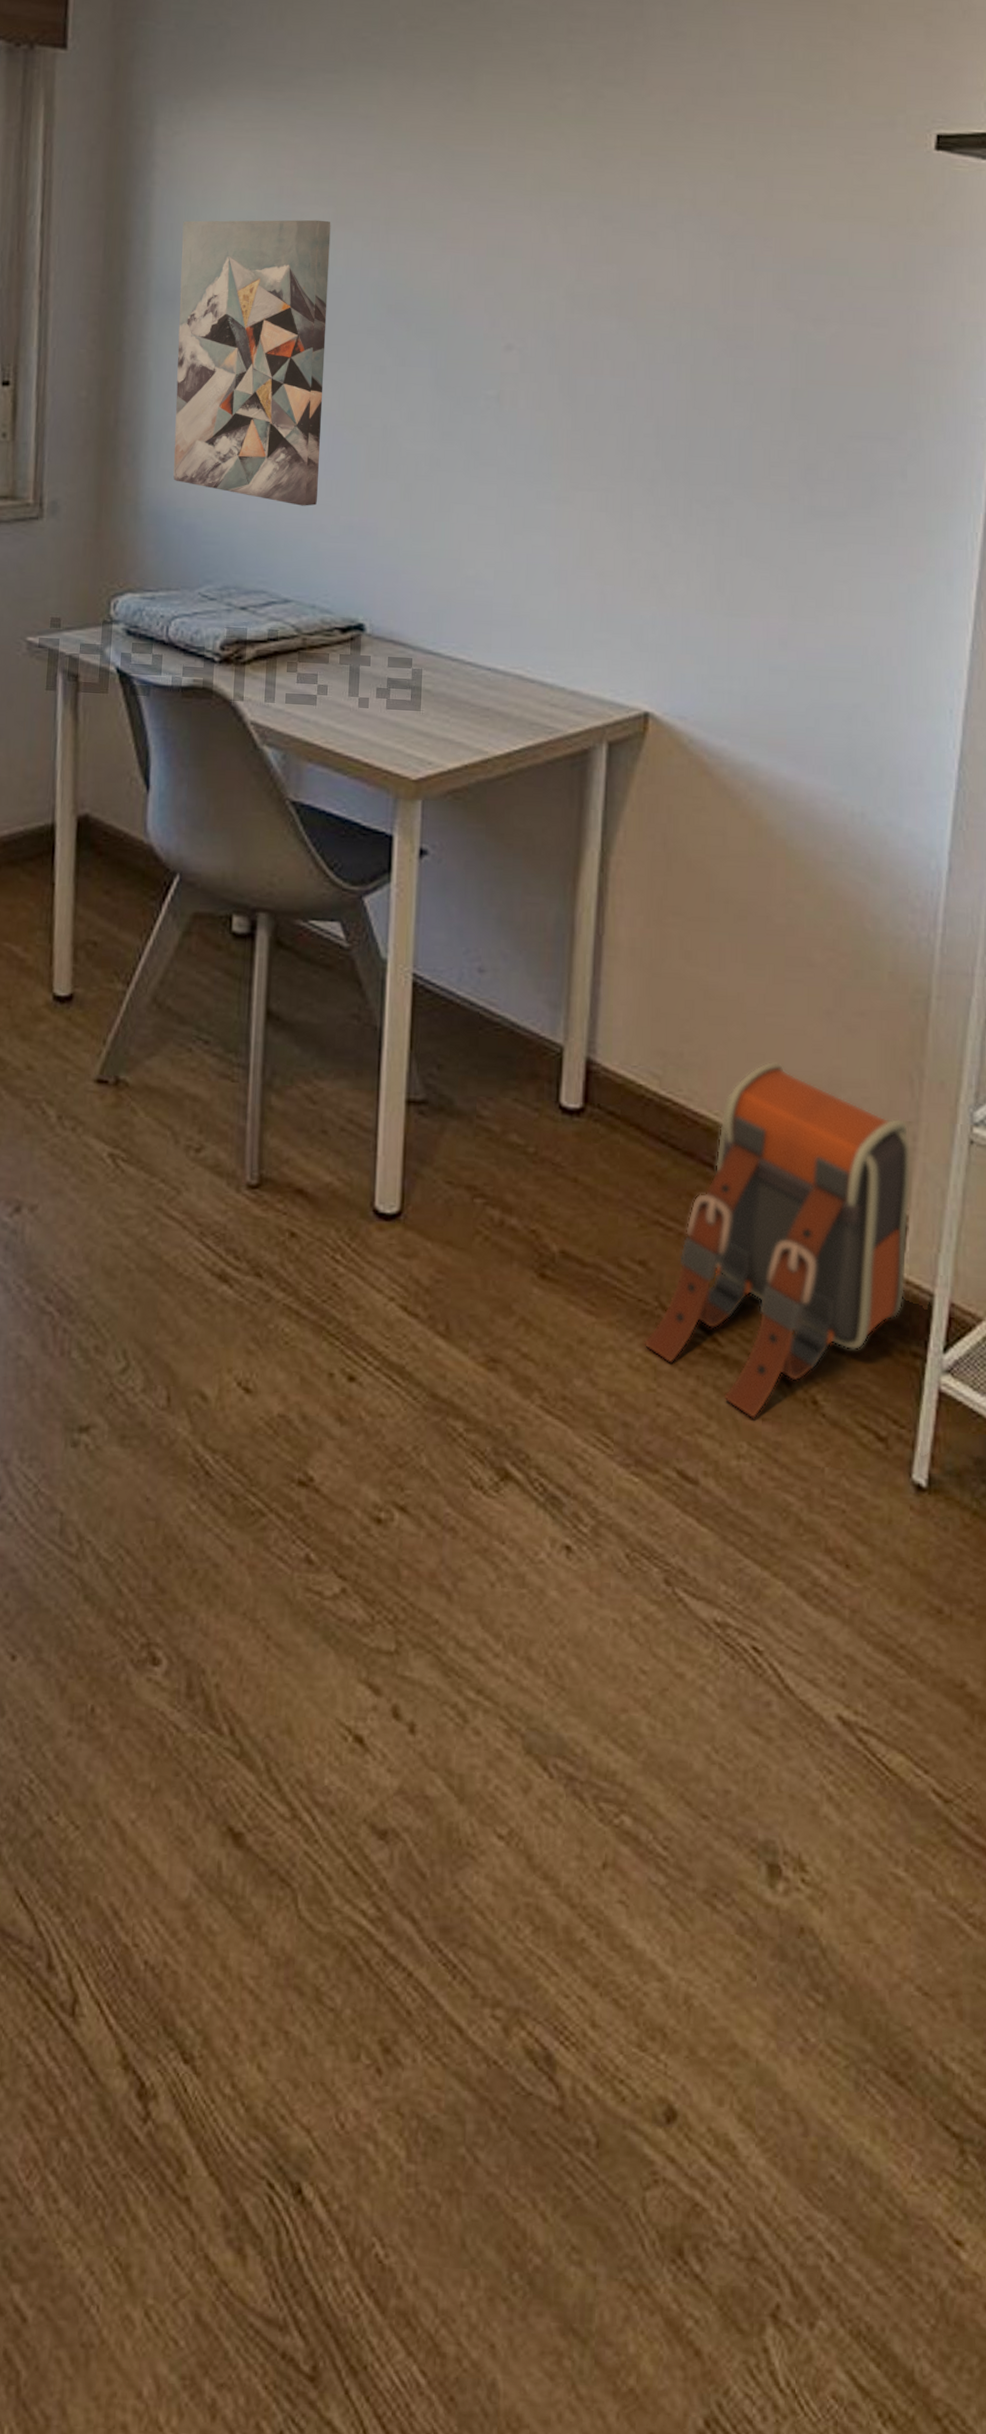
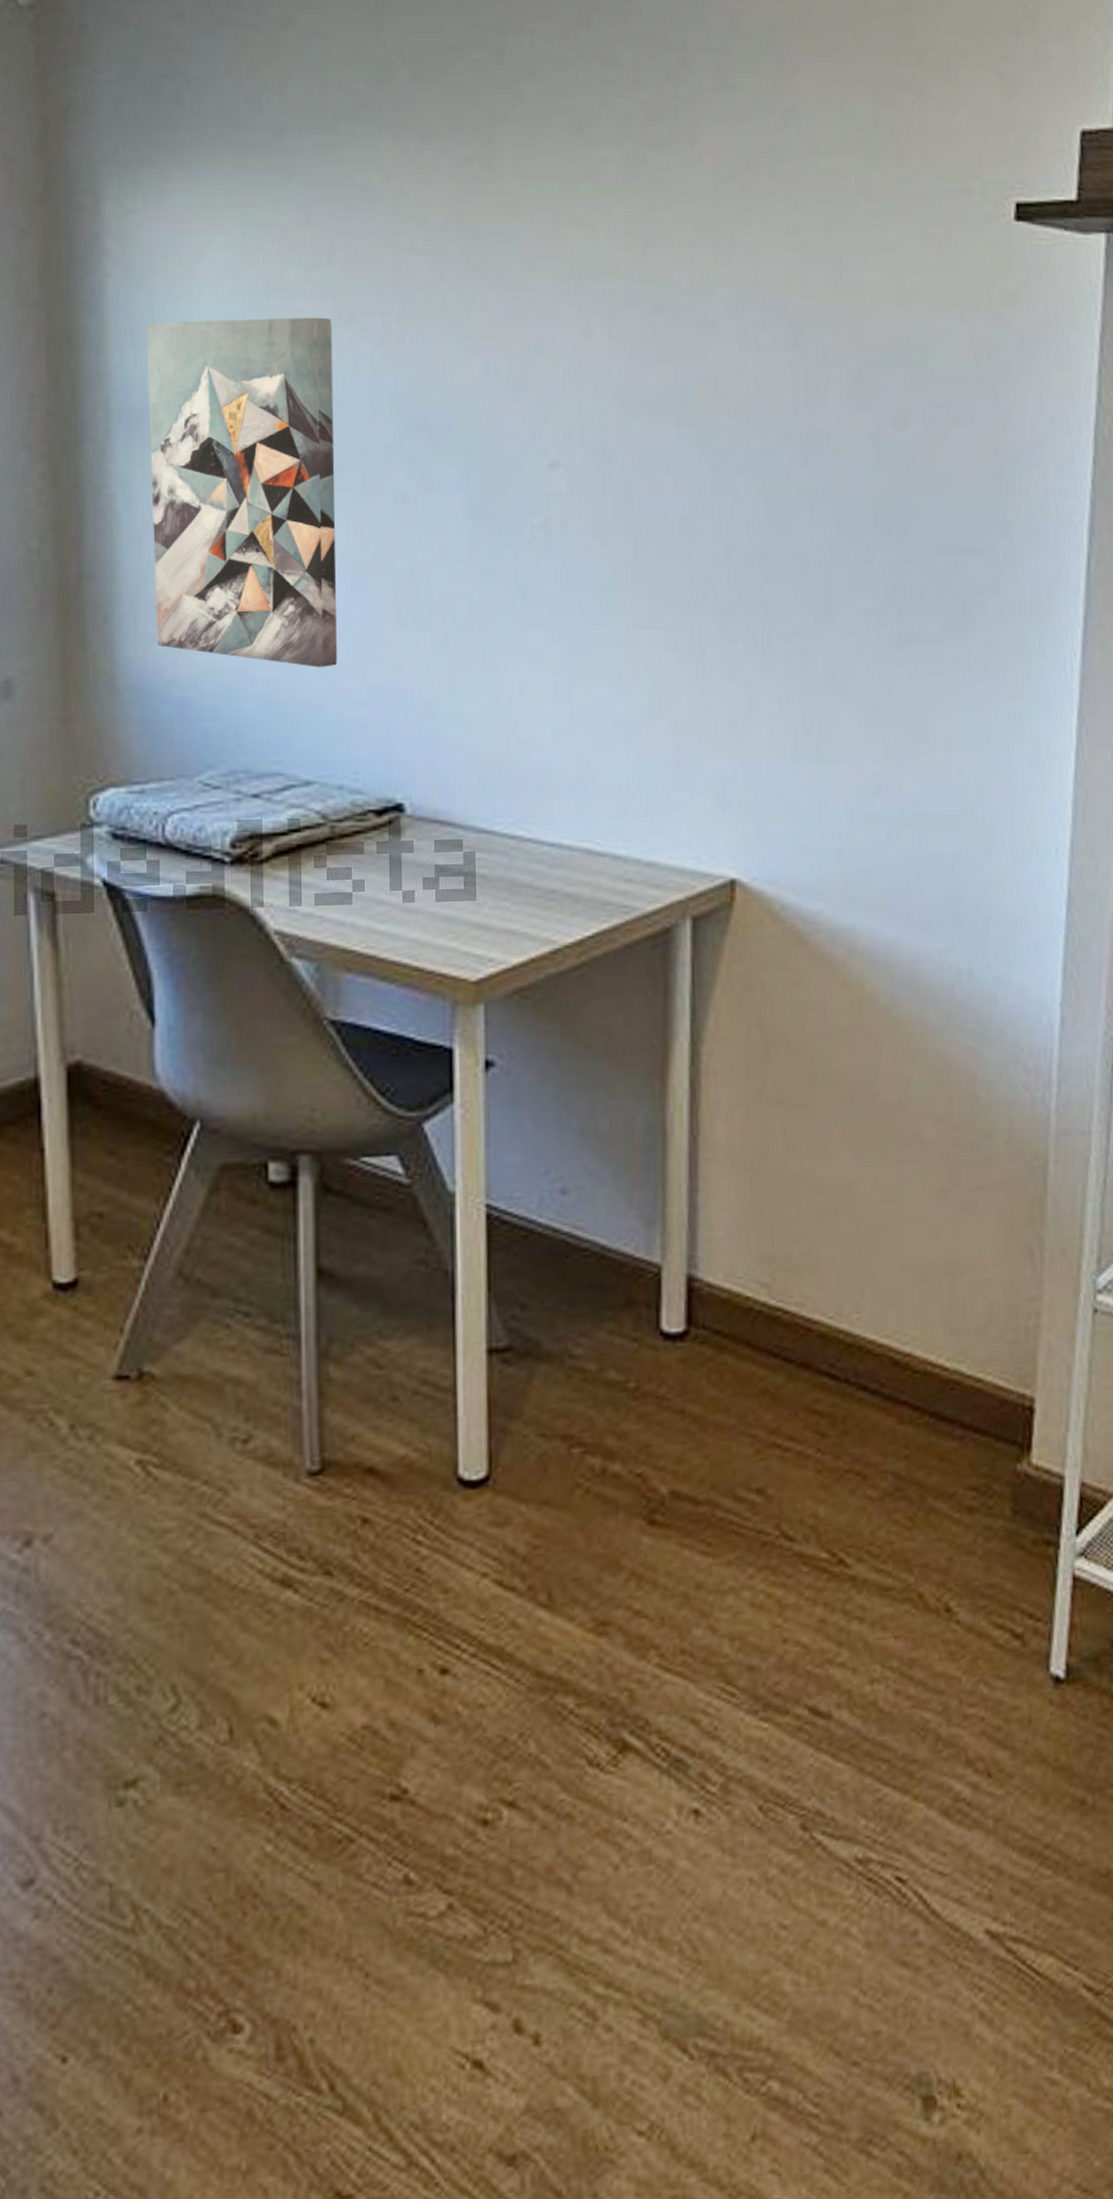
backpack: present [644,1061,911,1419] -> none [766,1251,1037,1639]

